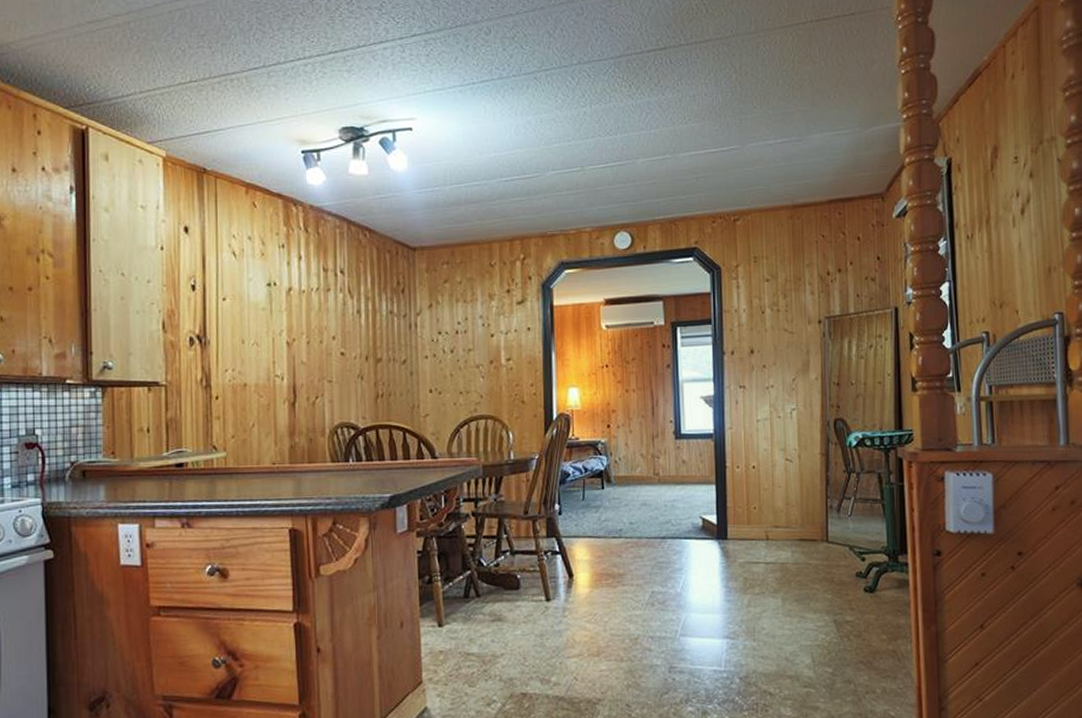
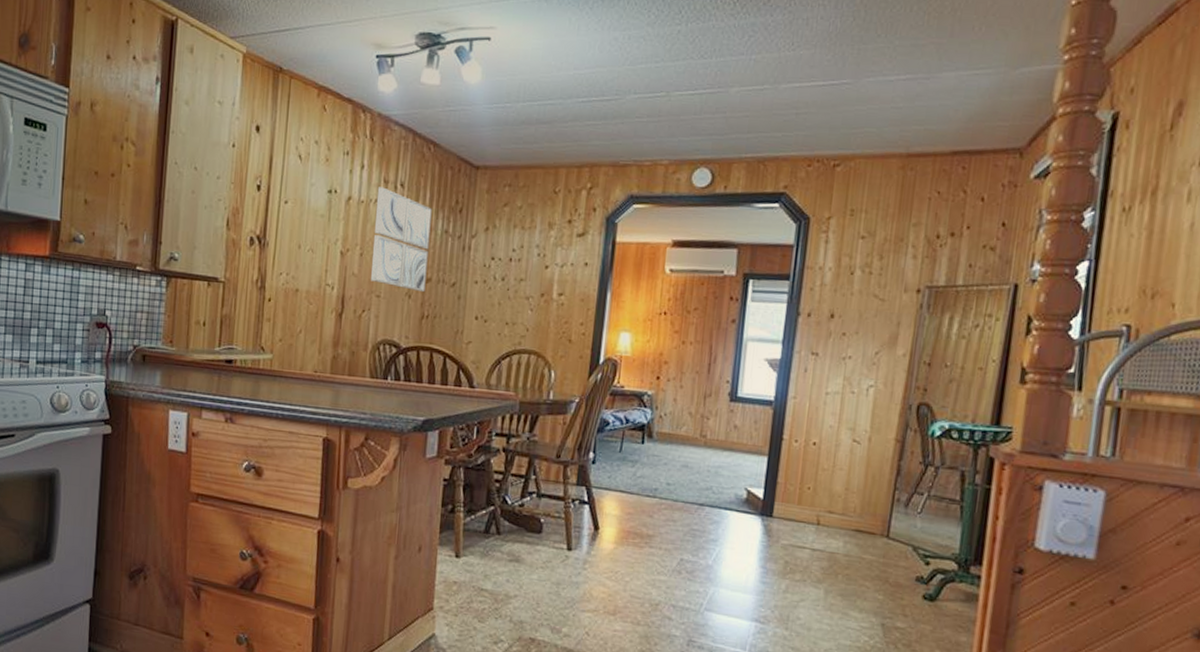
wall art: none [317,275,377,373] -> present [371,187,432,293]

